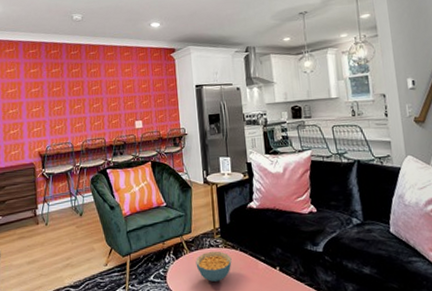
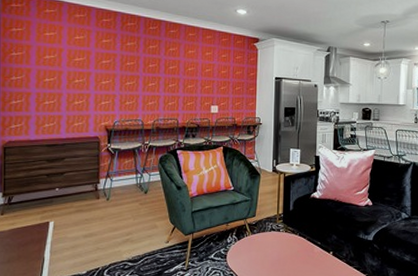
cereal bowl: present [196,251,232,282] -> none [256,234,290,262]

